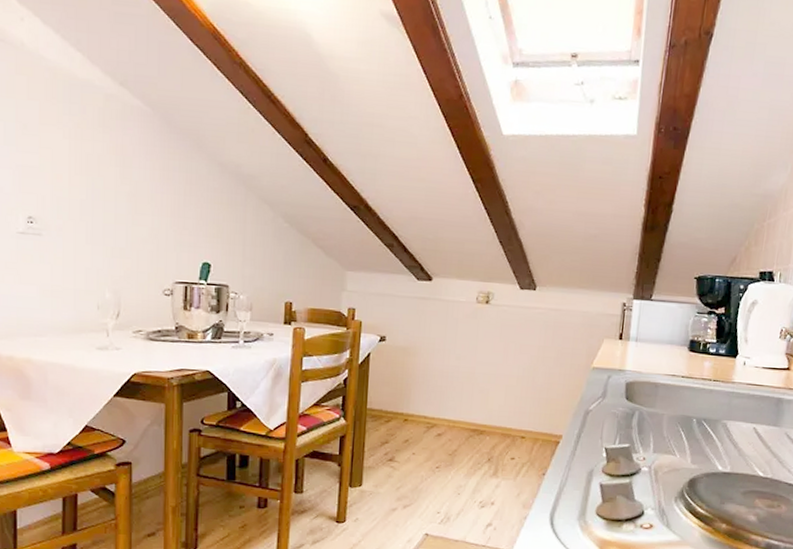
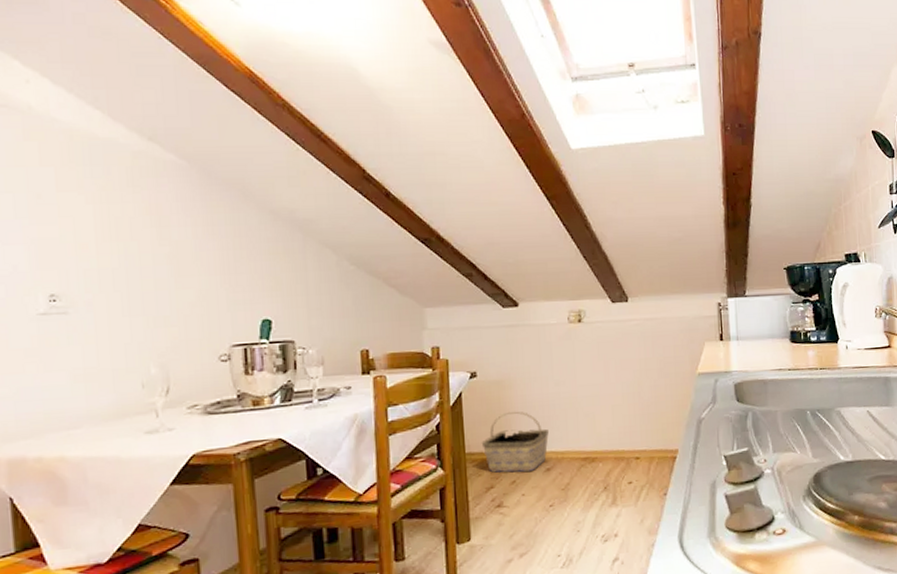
basket: none [382,377,444,434] -> present [481,411,549,473]

